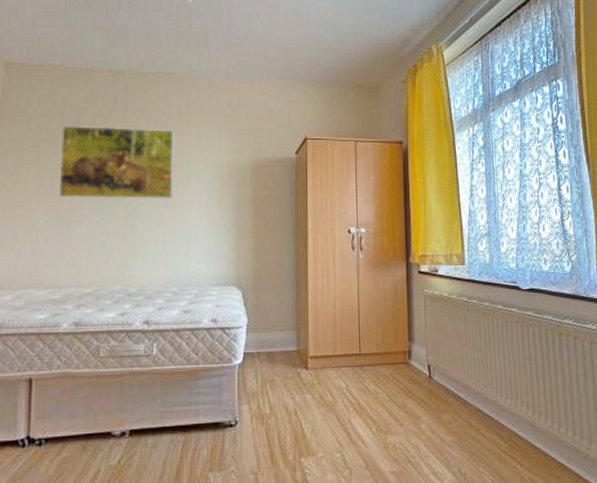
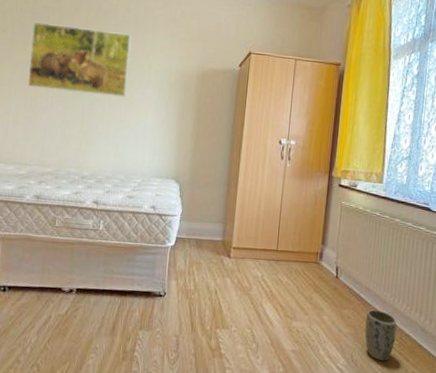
plant pot: none [468,409,505,471] -> present [364,309,397,362]

